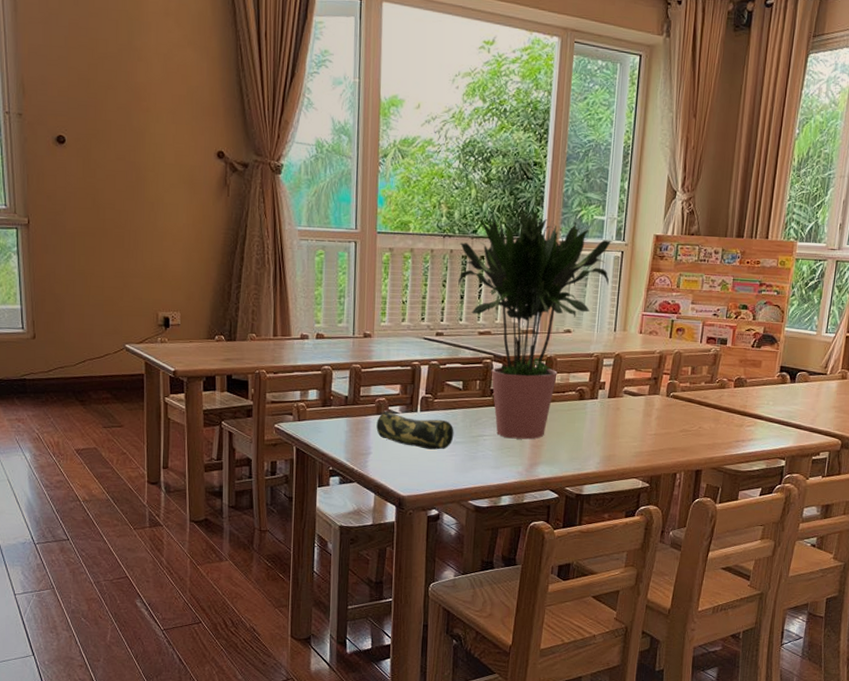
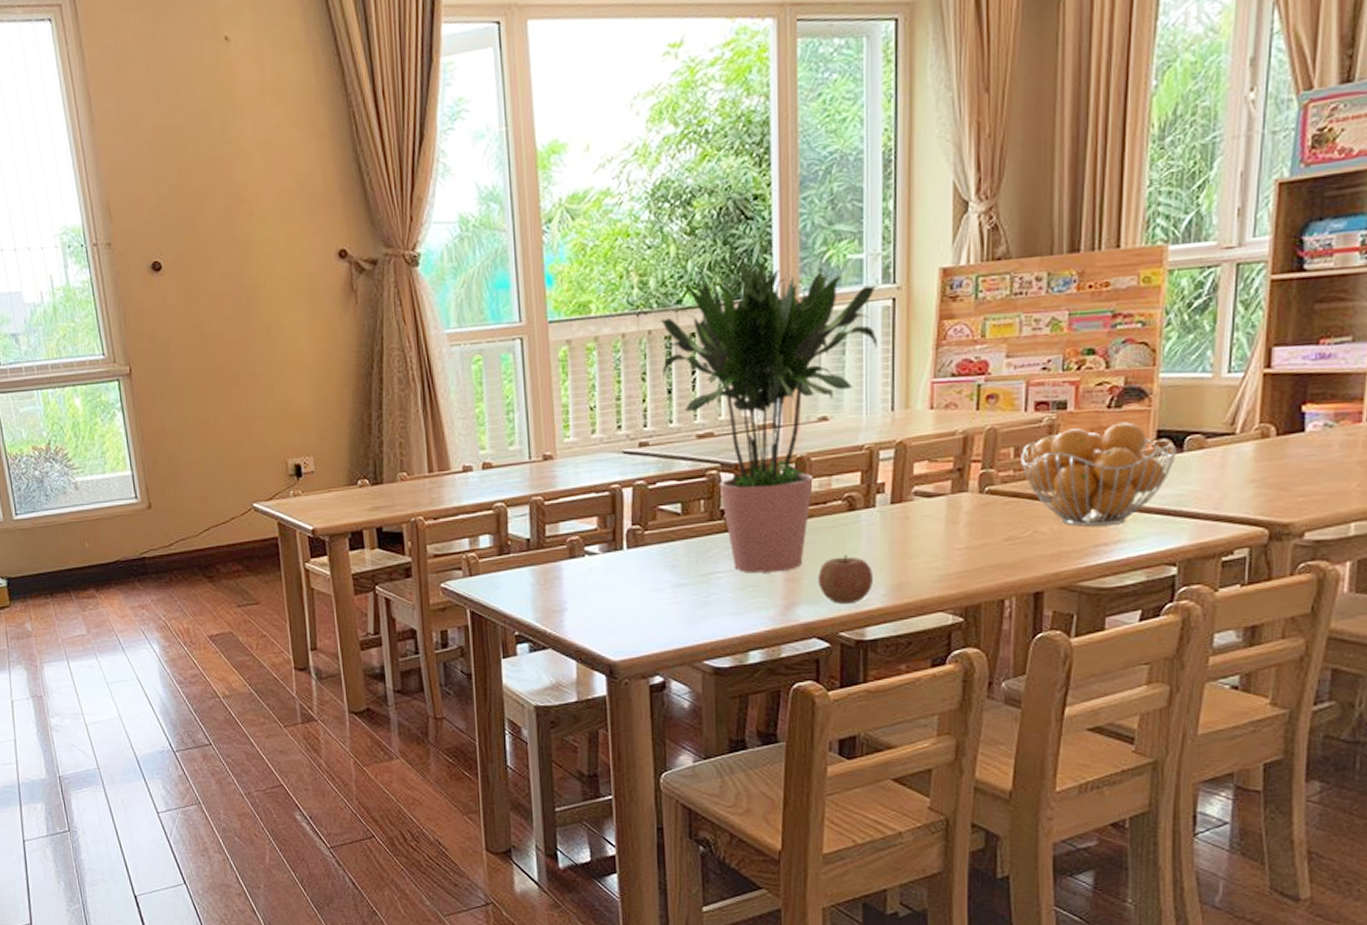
pencil case: present [376,411,454,450] -> none [570,552,676,598]
apple: none [554,432,592,467] -> present [818,555,873,604]
fruit basket: none [695,358,792,428] -> present [1021,422,1177,527]

